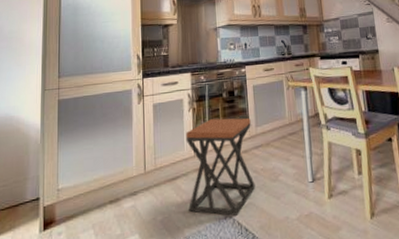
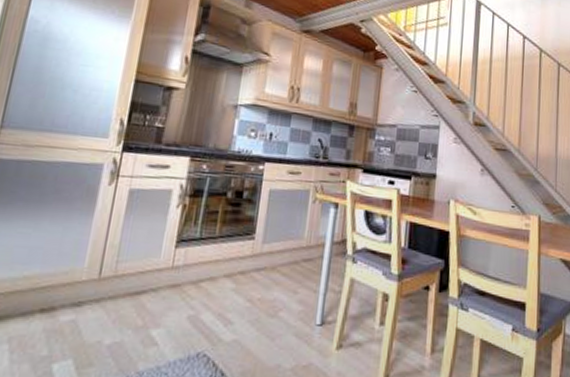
stool: present [185,118,256,216] -> none [150,223,258,354]

